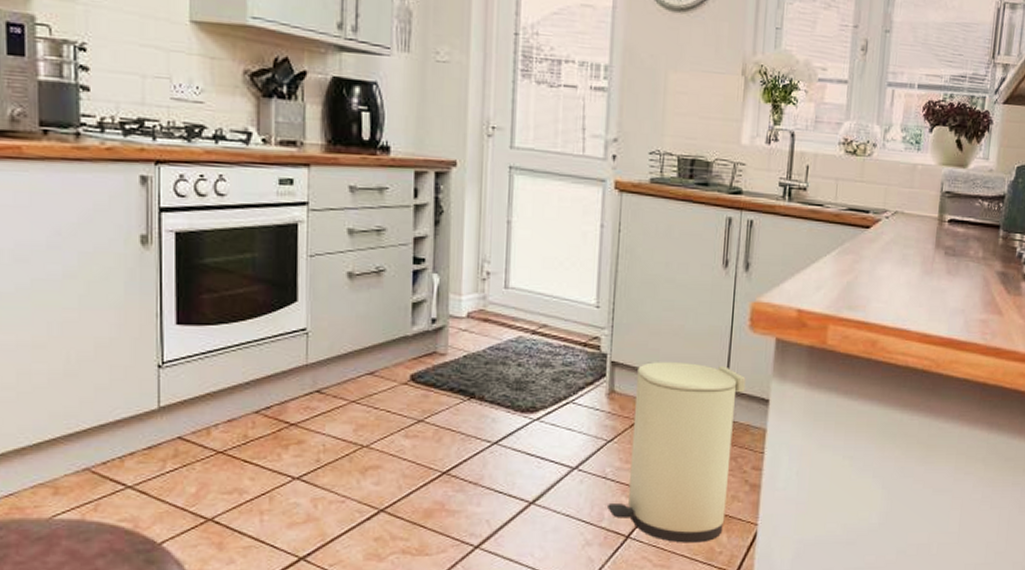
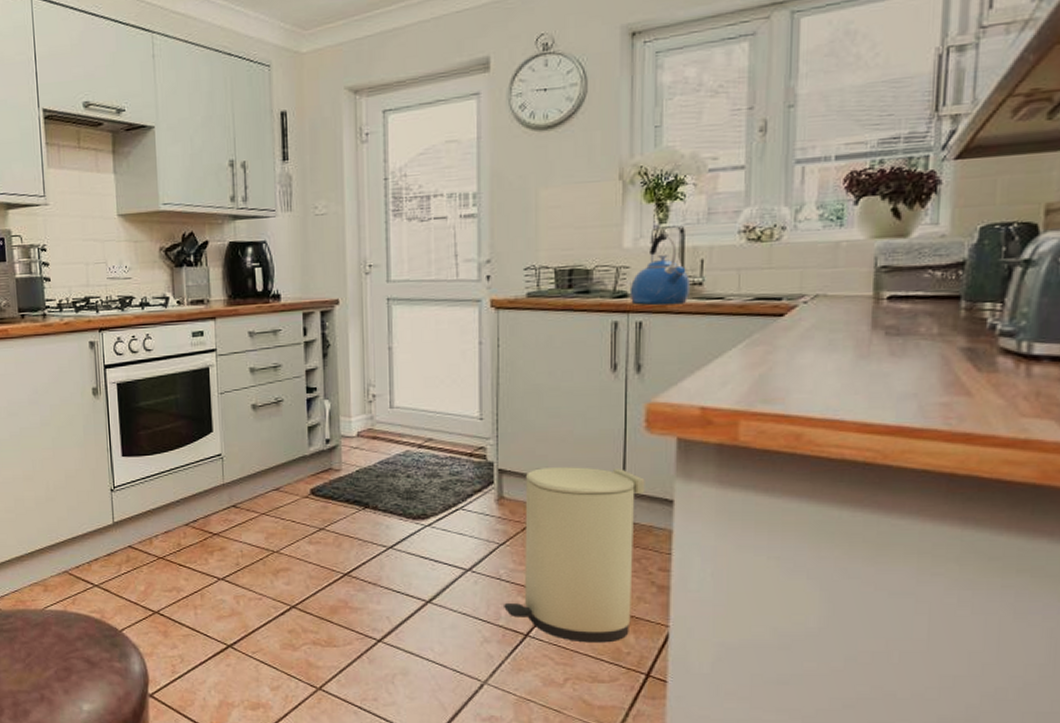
kettle: none [743,135,797,207] -> present [629,233,691,306]

